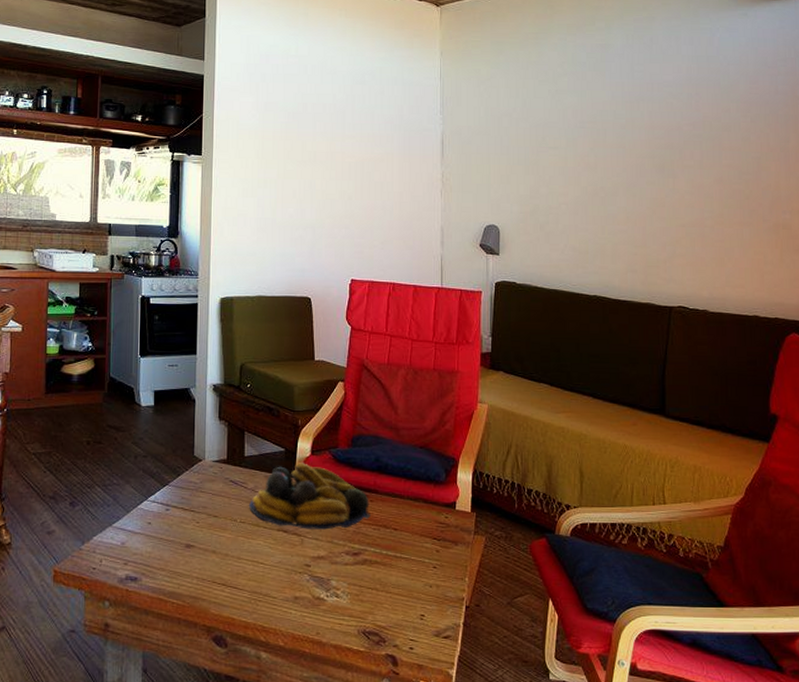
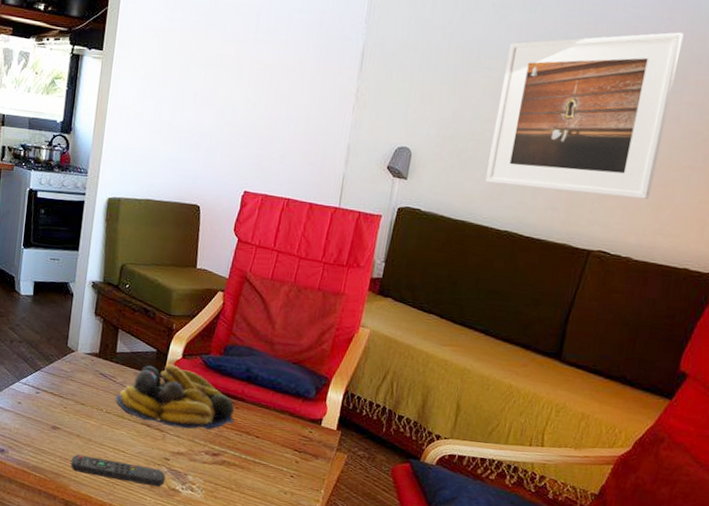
remote control: none [209,573,308,598] -> present [70,454,166,487]
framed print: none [568,105,712,255] -> present [485,32,684,199]

